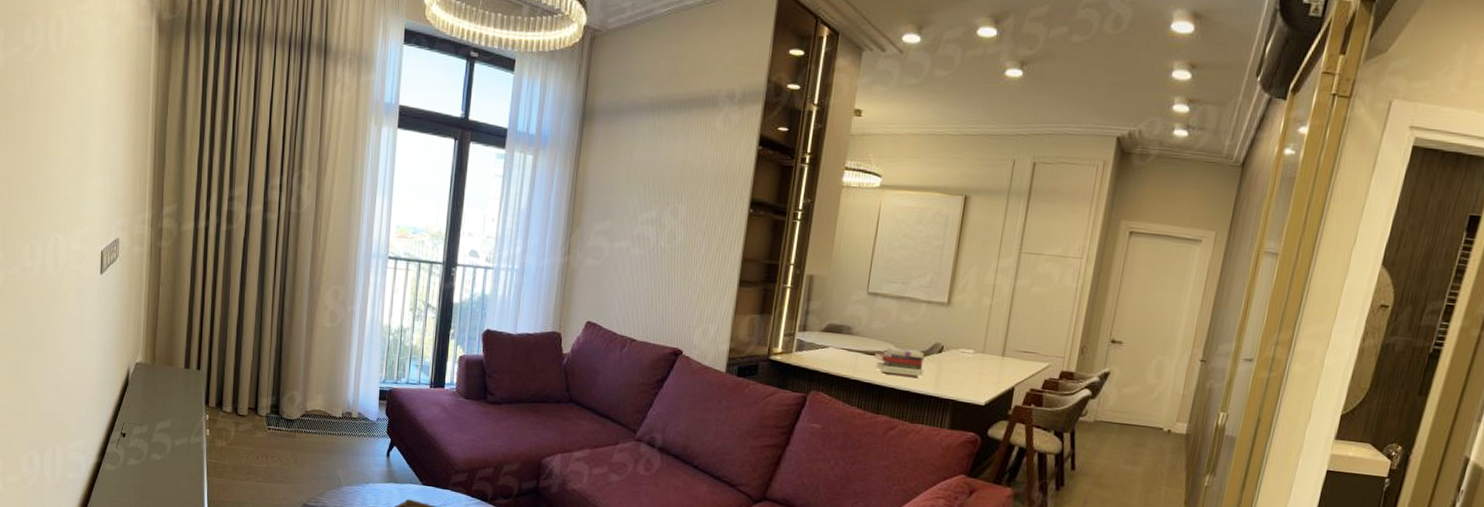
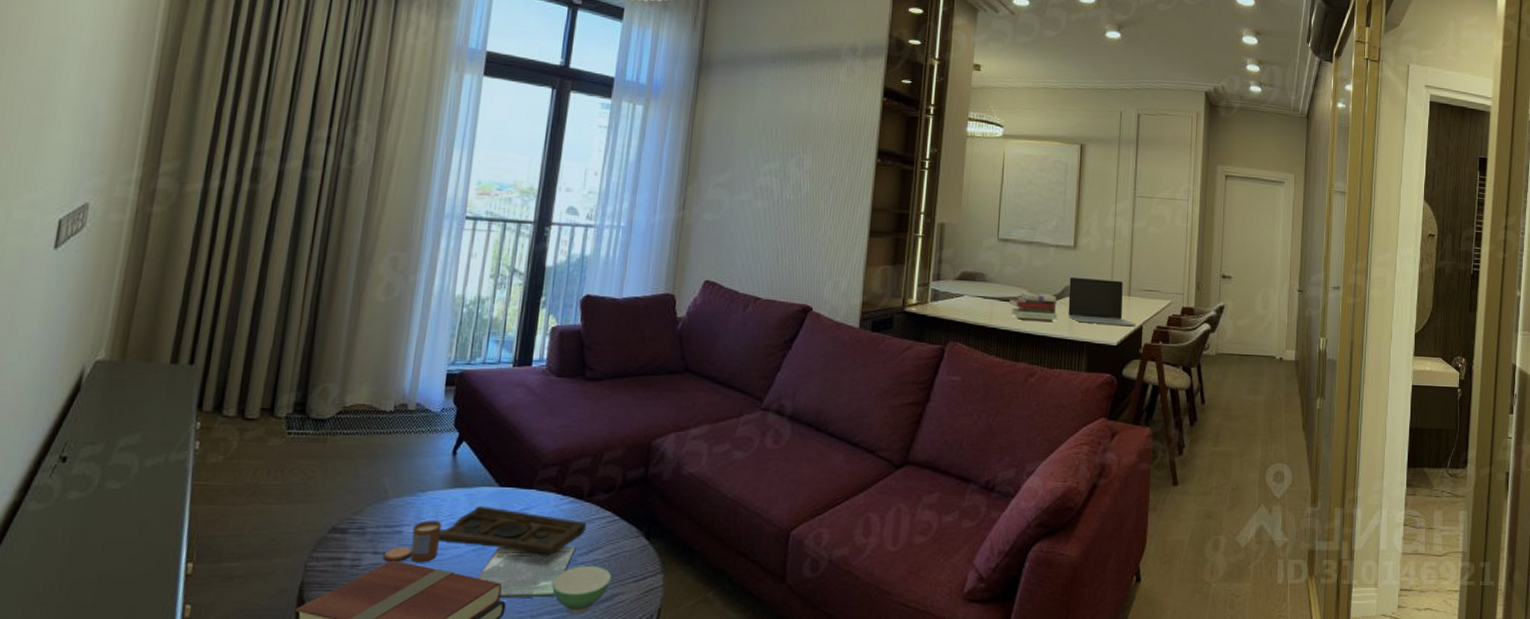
laptop: none [934,333,1008,388] -> present [1068,276,1136,327]

